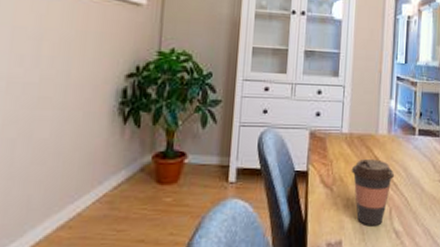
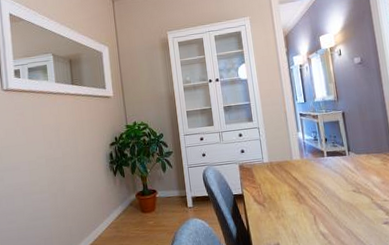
coffee cup: present [351,159,395,226] -> none [276,179,313,231]

